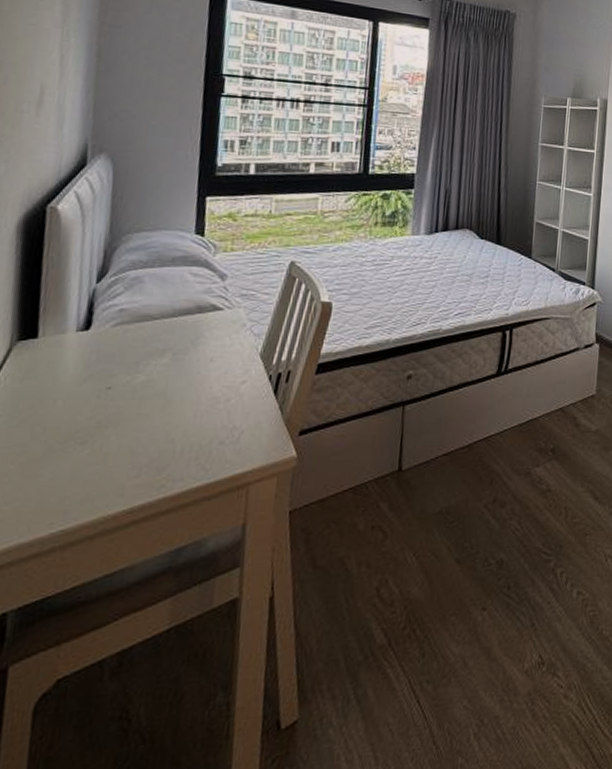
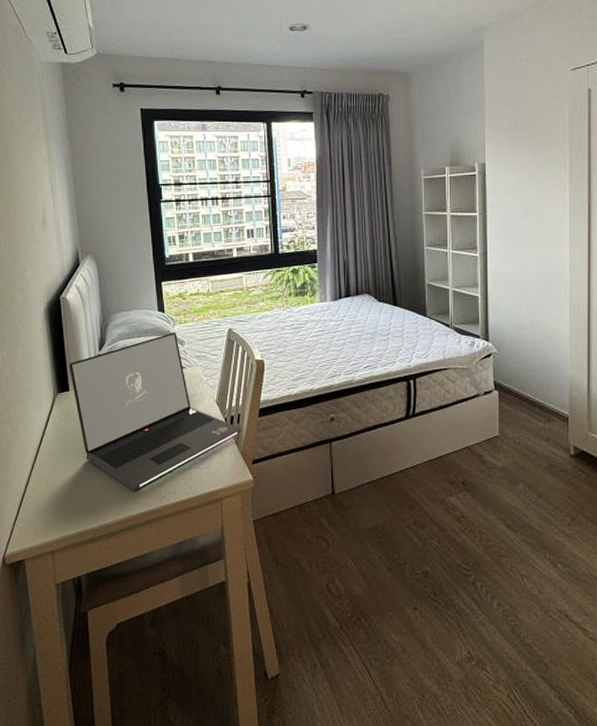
laptop: none [43,261,291,480] -> present [69,331,242,492]

